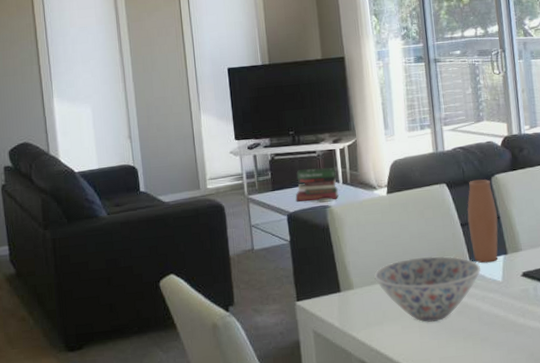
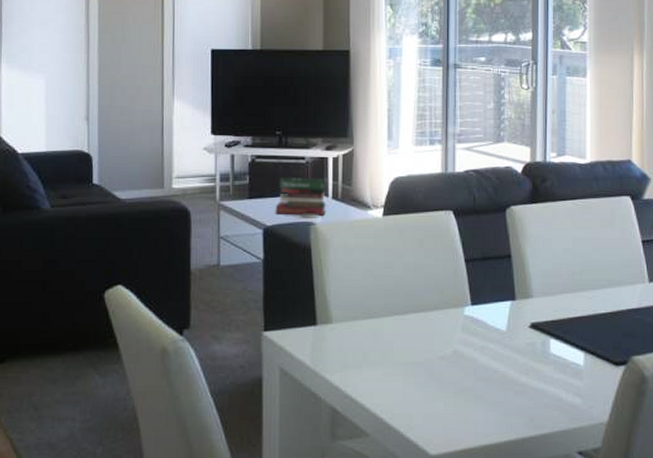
bowl: present [374,256,481,322] -> none [358,293,482,370]
vase: present [467,179,498,264] -> none [473,209,509,308]

